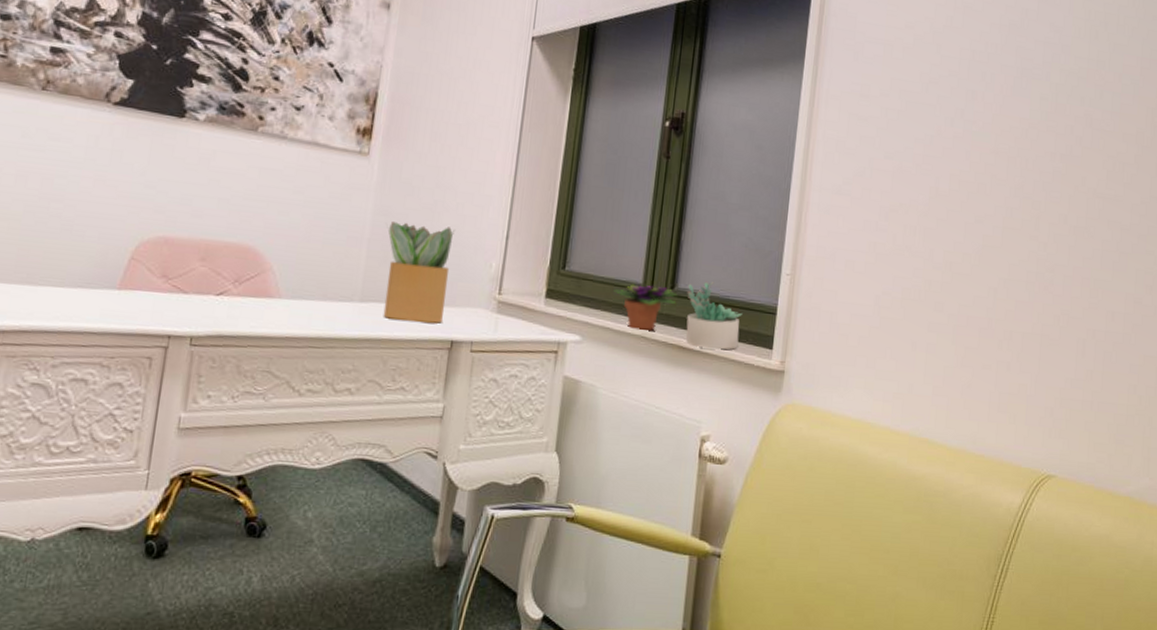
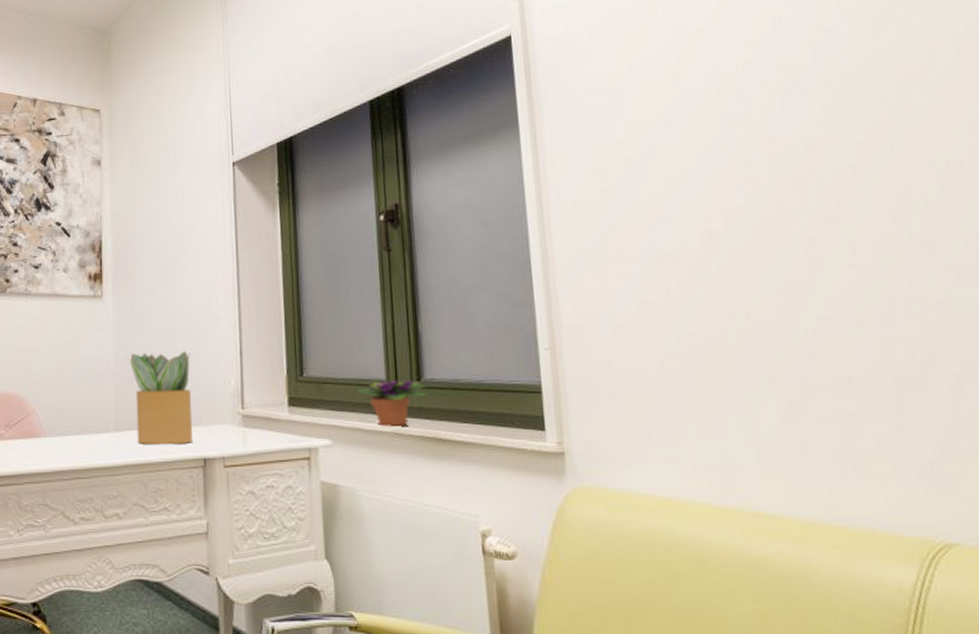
succulent plant: present [686,281,743,350] -> none [435,368,504,438]

